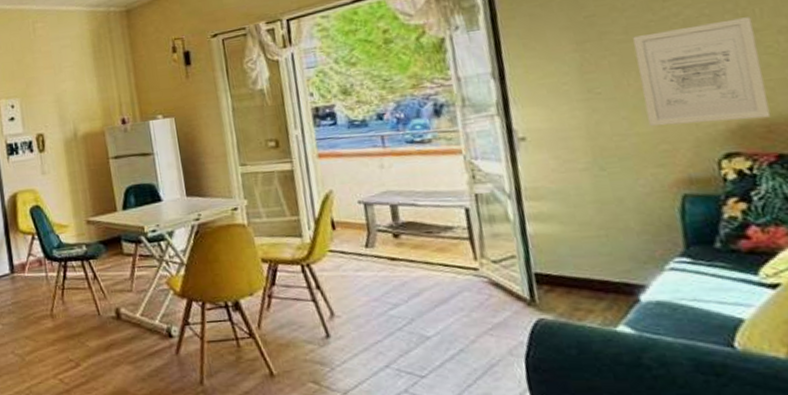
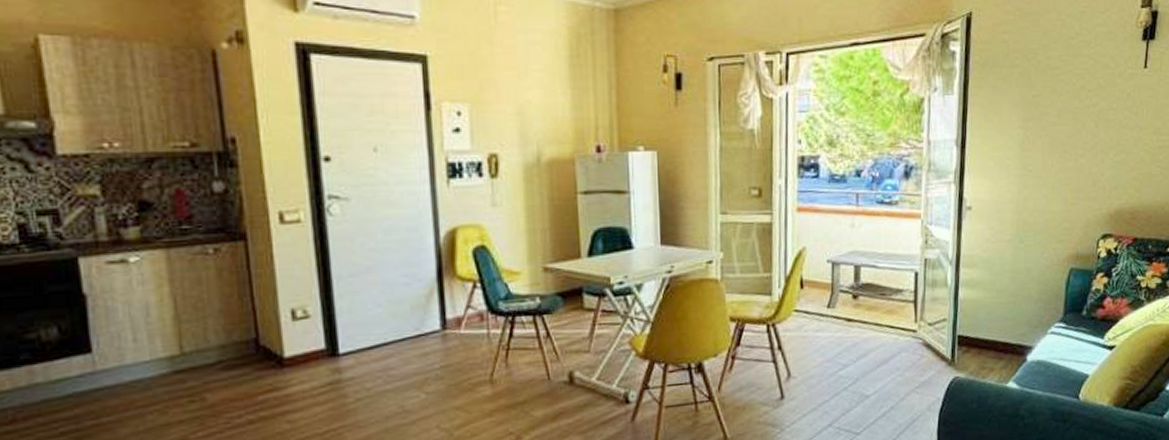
wall art: present [633,17,771,126] -> none [1060,115,1140,206]

